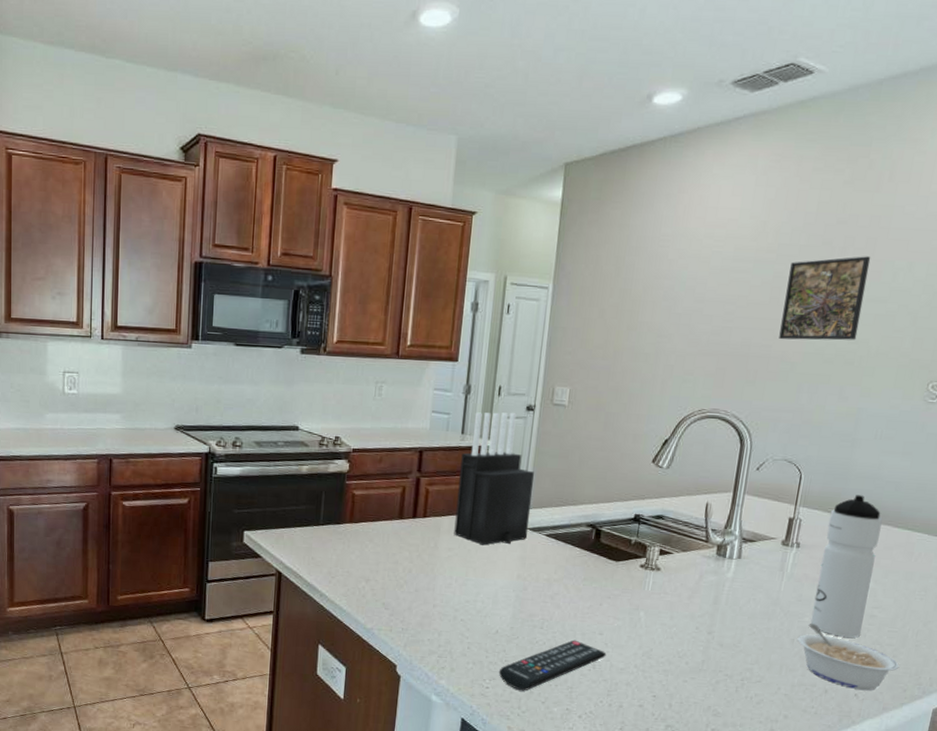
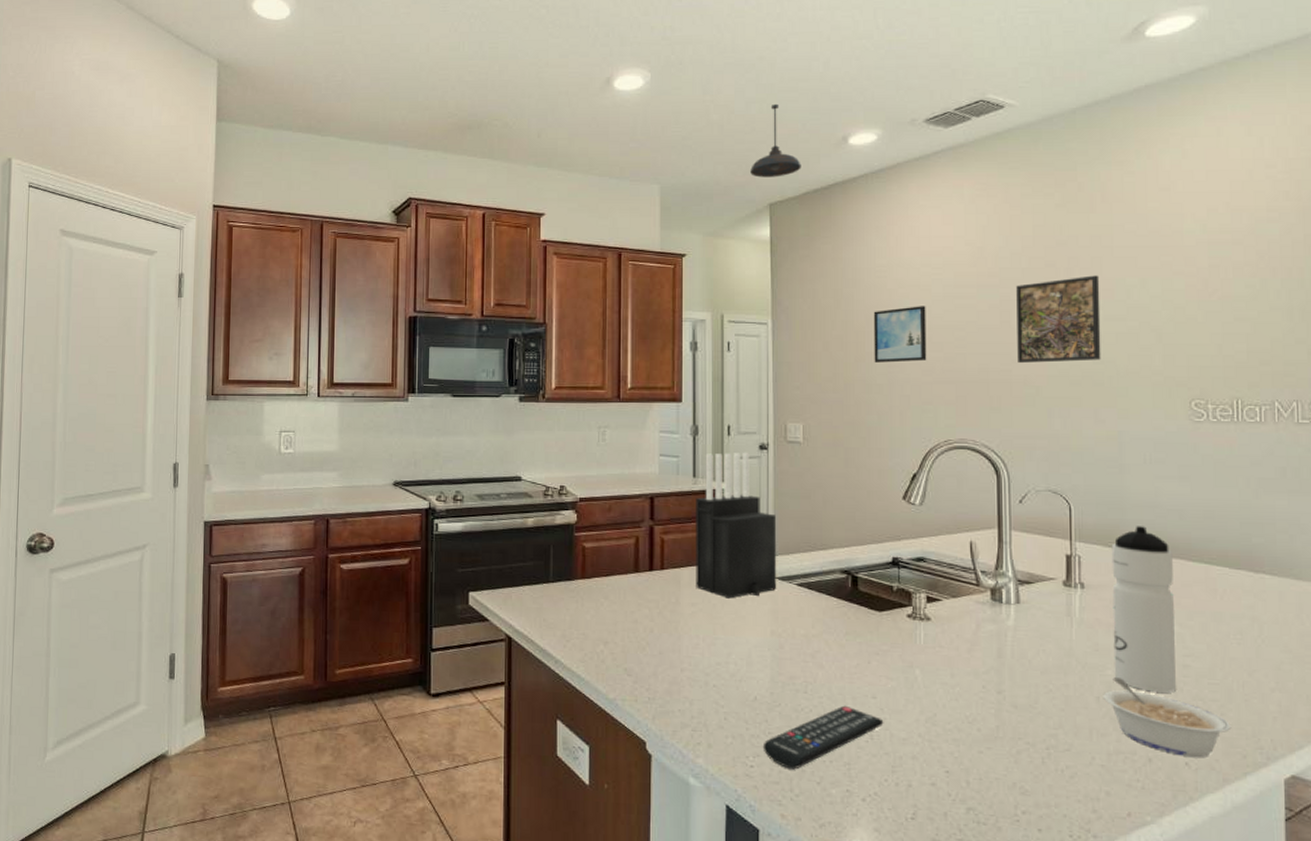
pendant light: none [550,53,603,135] -> present [750,103,801,178]
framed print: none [645,277,703,333] -> present [873,306,927,363]

